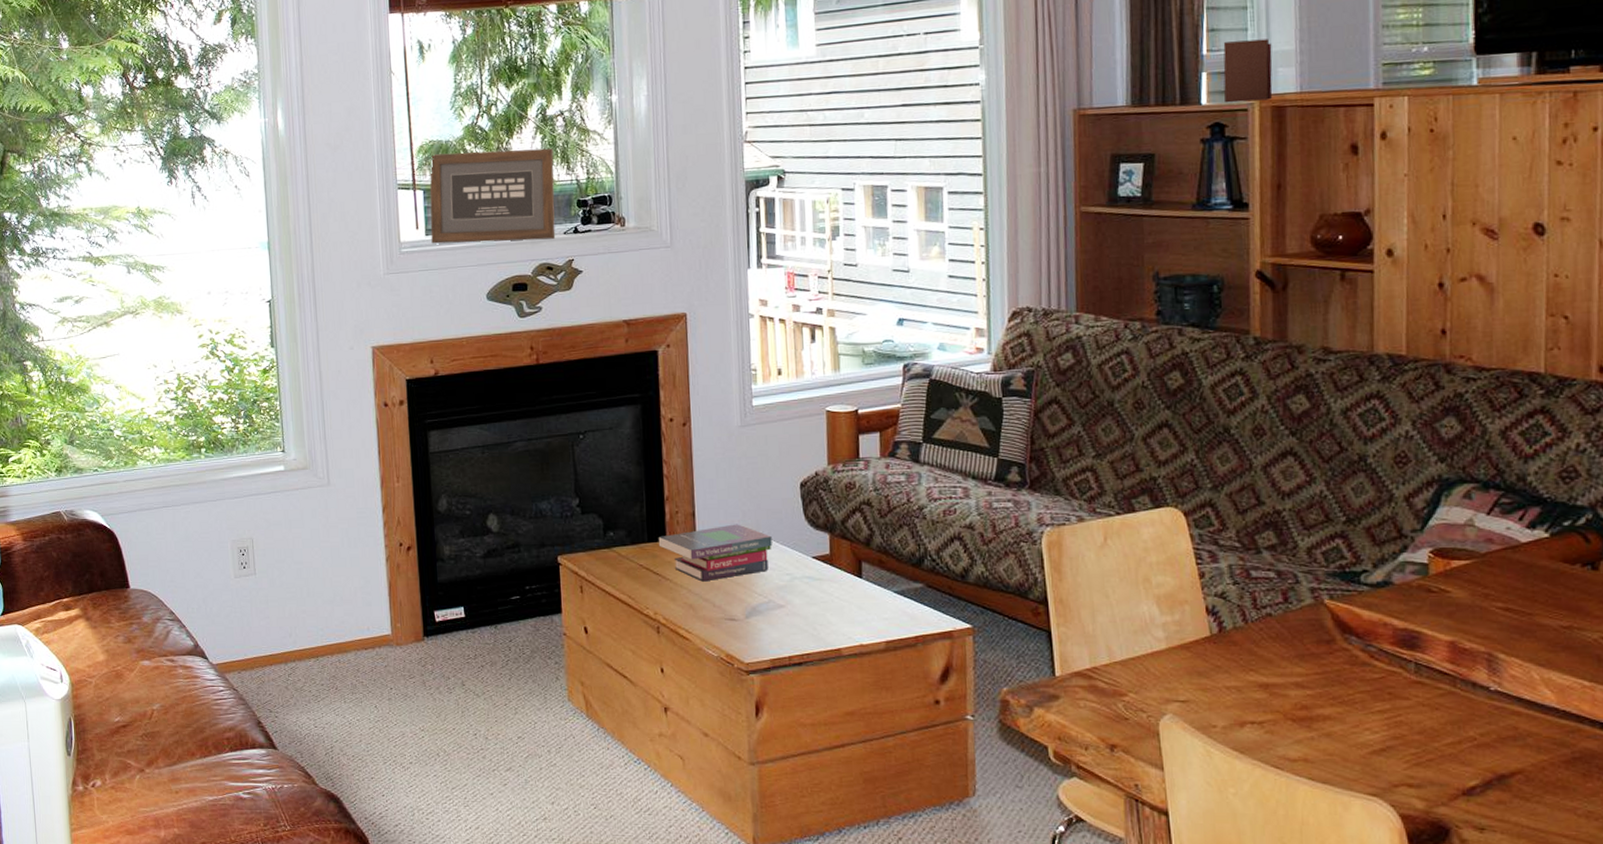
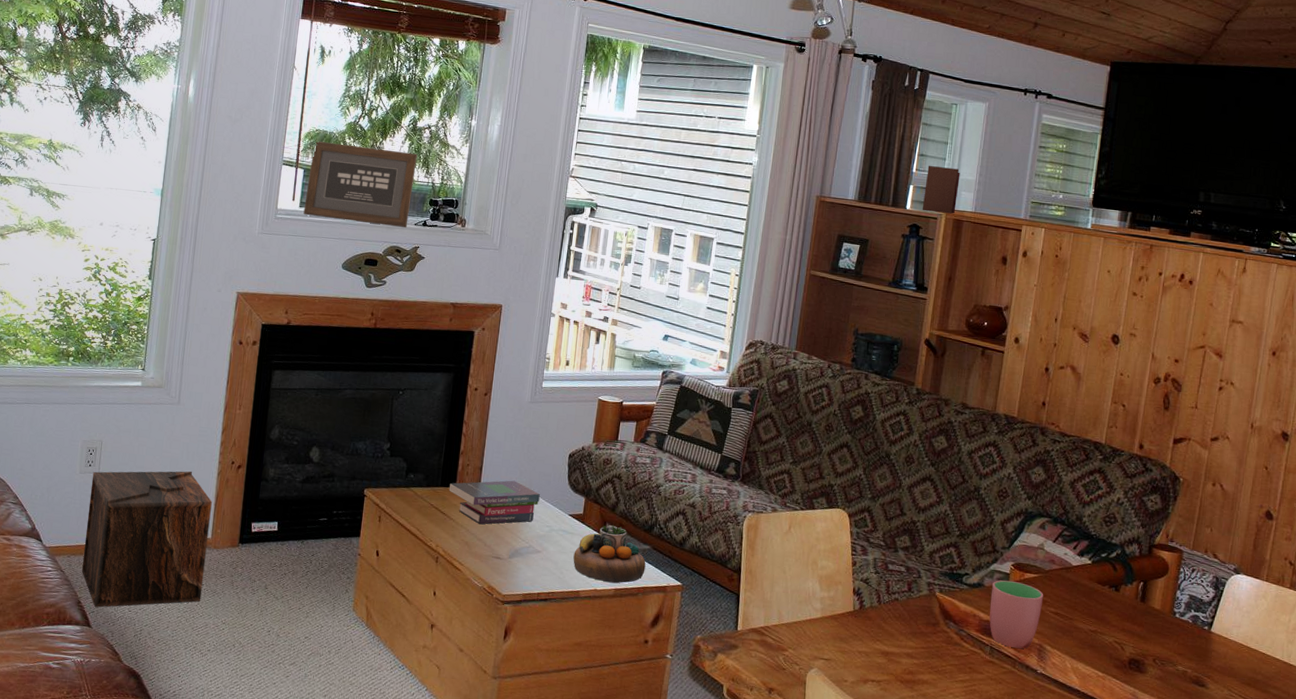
wooden box: none [248,560,392,726] -> present [81,471,212,608]
decorative bowl: none [826,563,921,633] -> present [573,524,646,583]
cup: none [1404,572,1485,662] -> present [989,580,1044,649]

